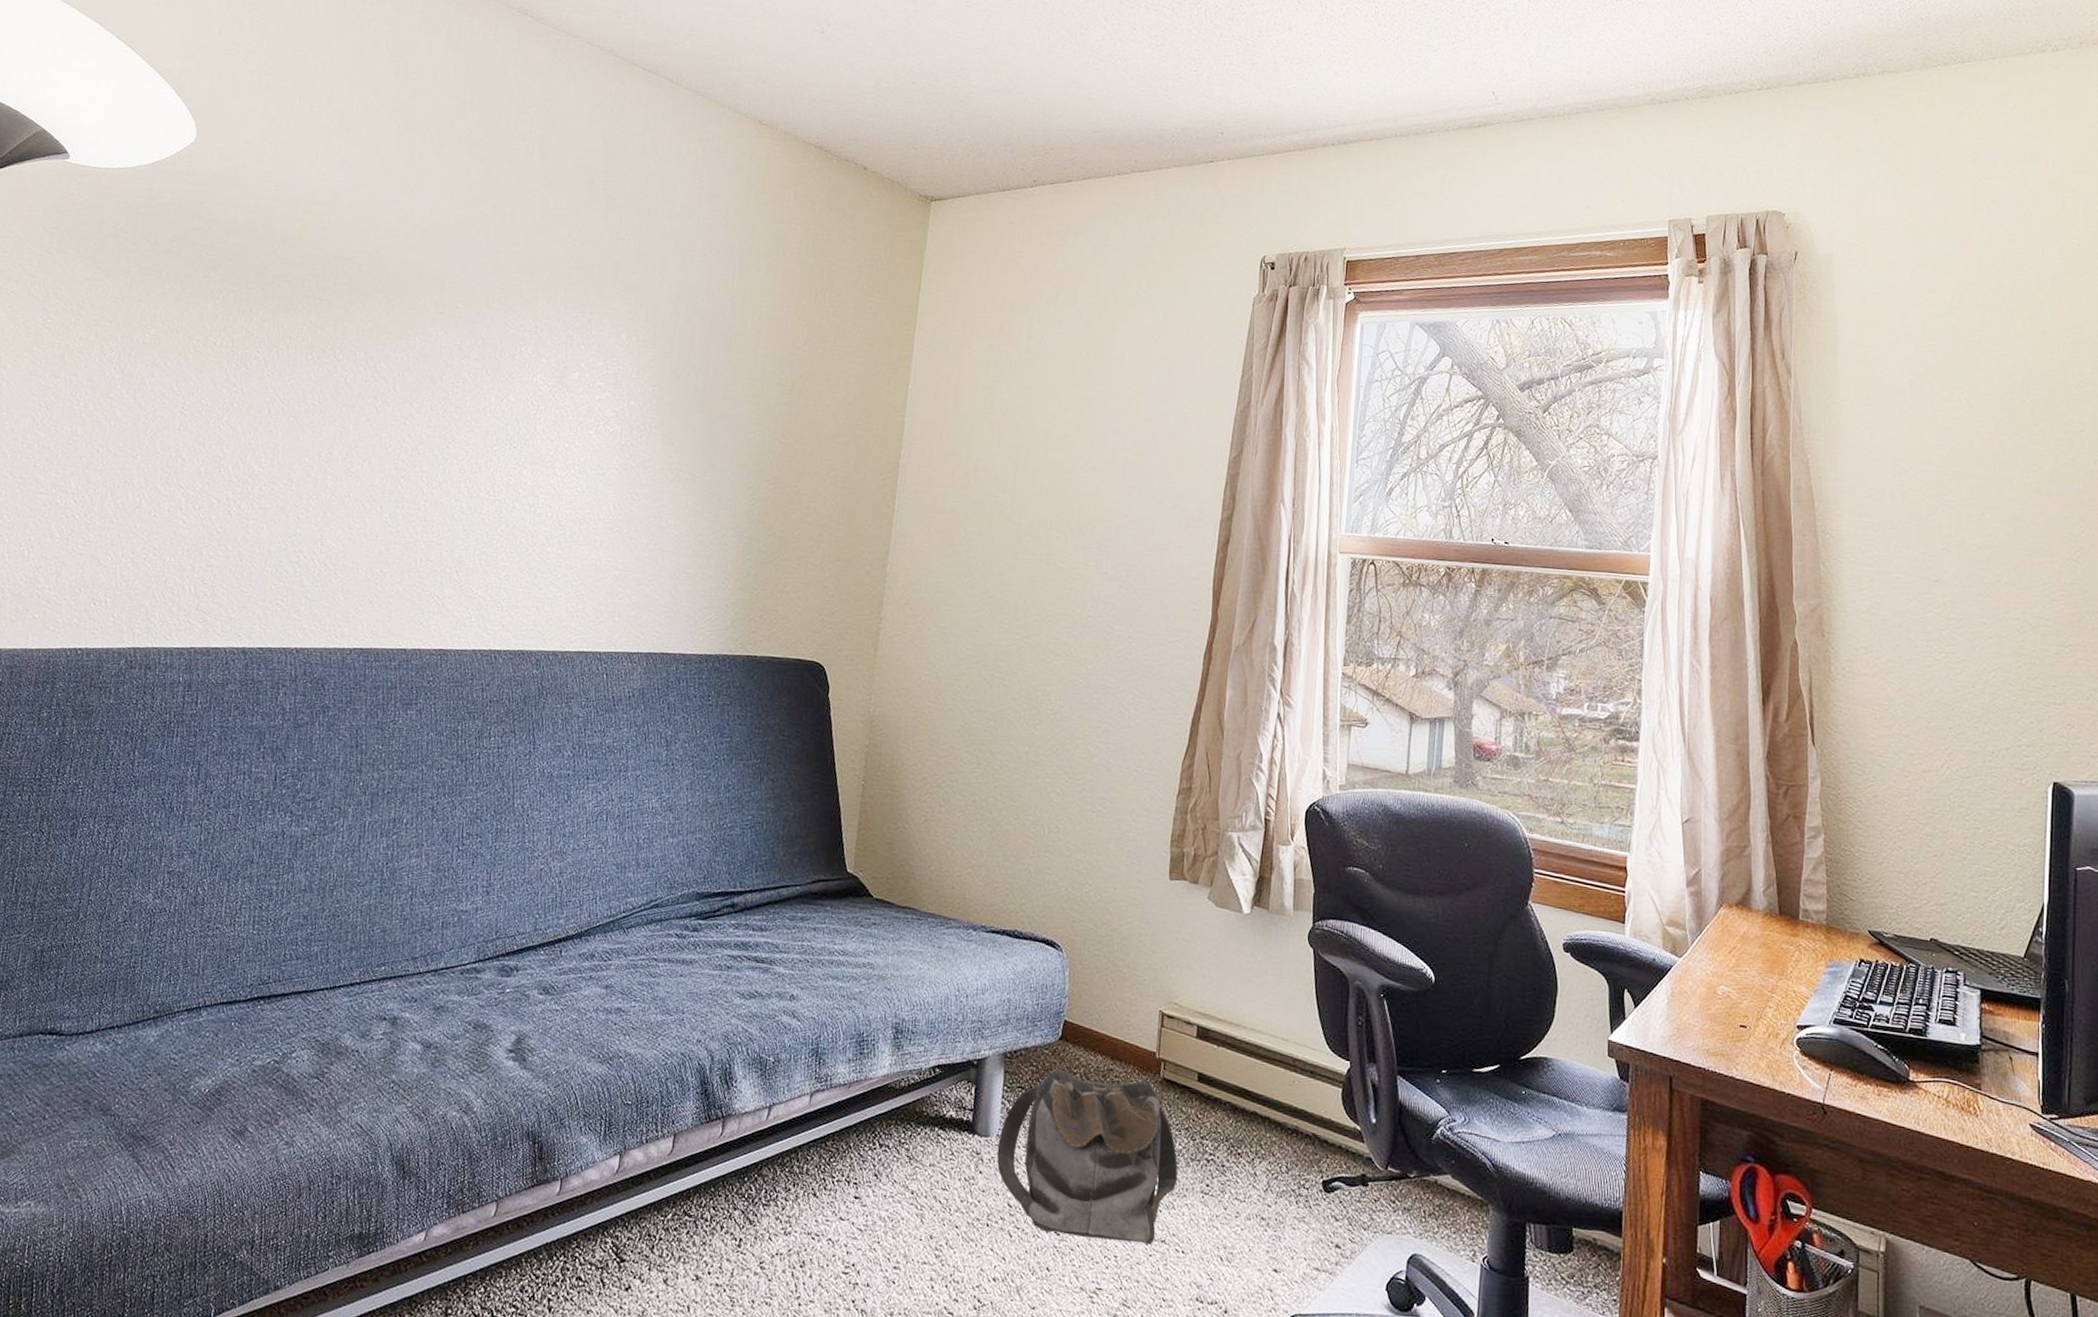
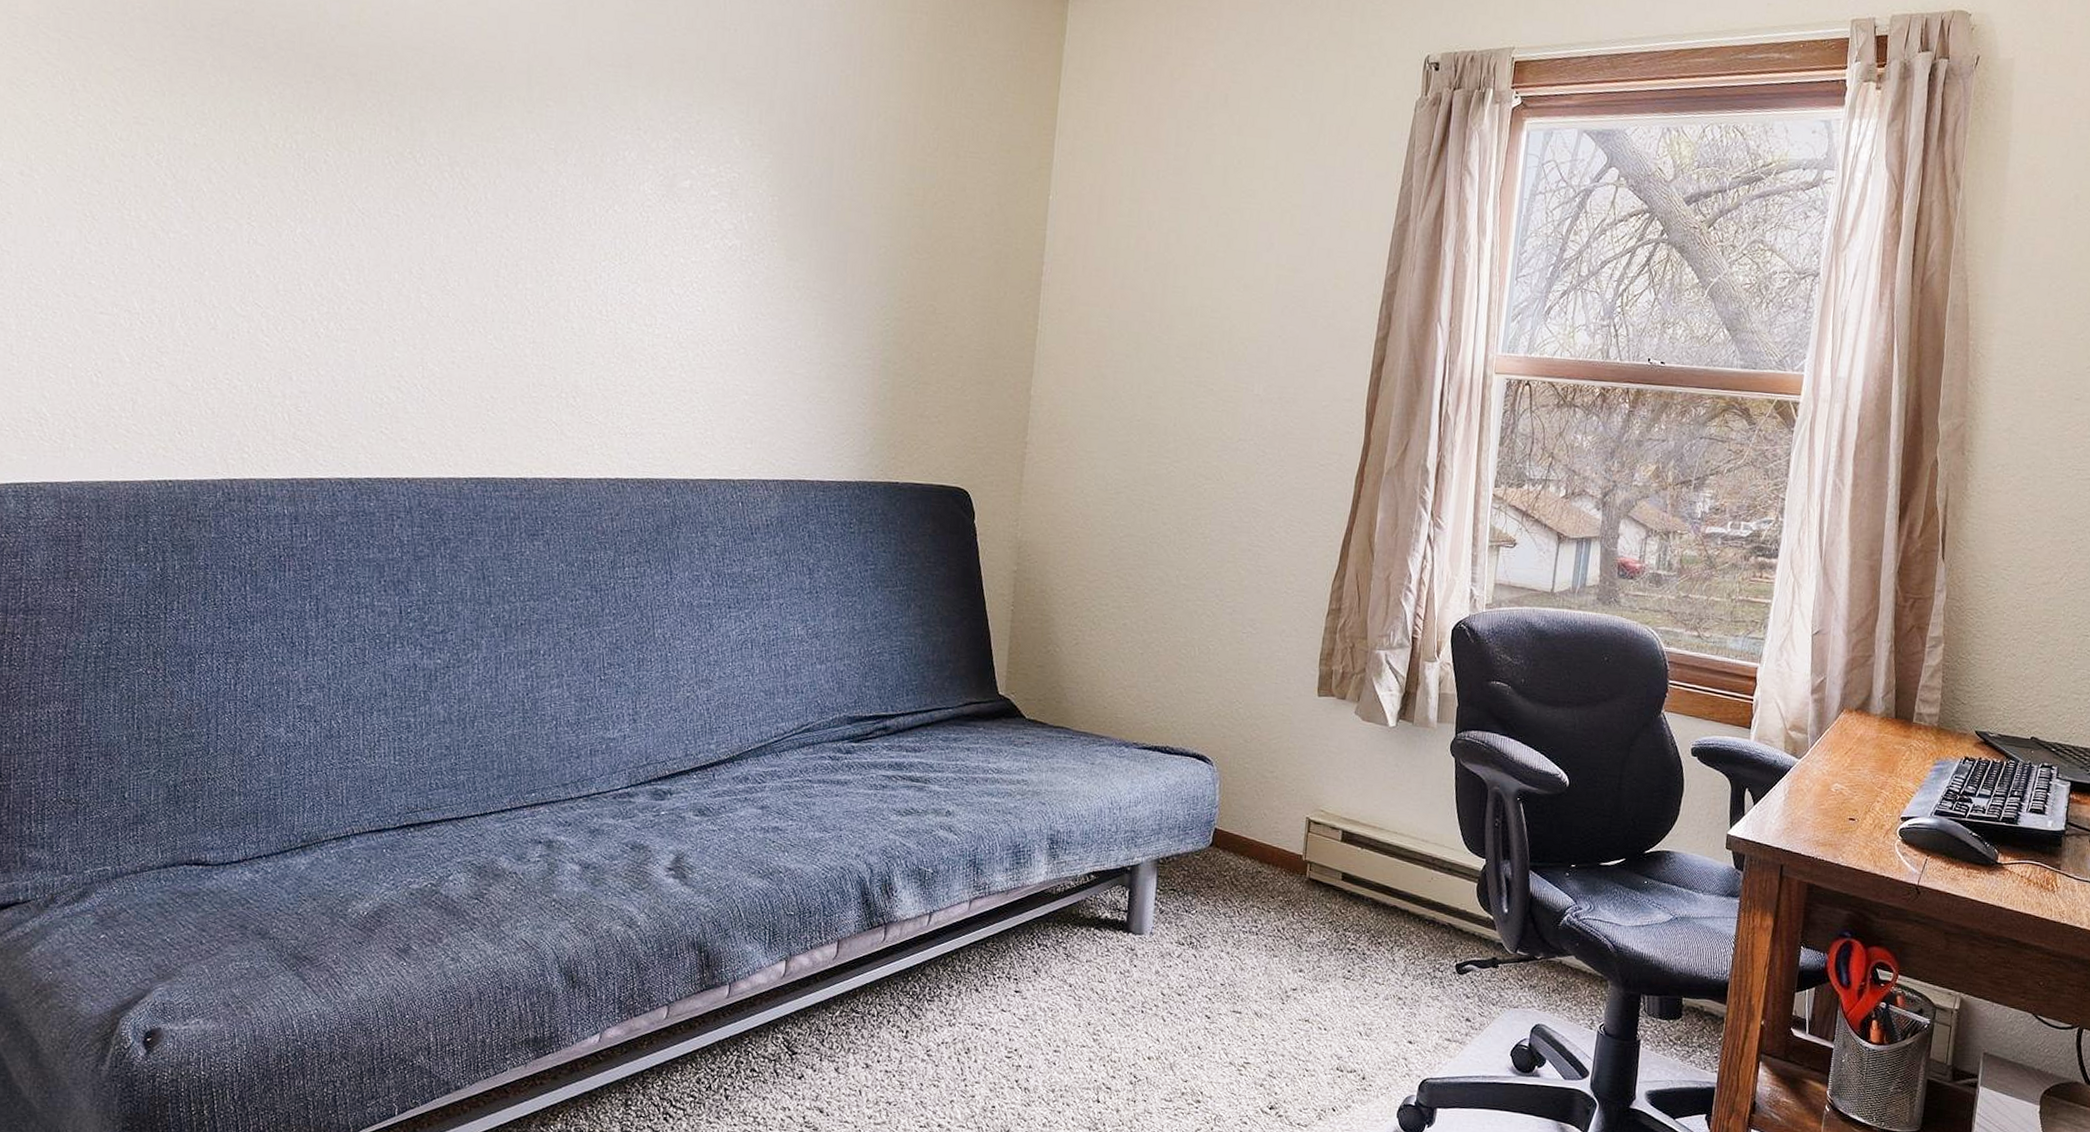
backpack: present [996,1068,1178,1245] -> none [1150,872,1322,1024]

